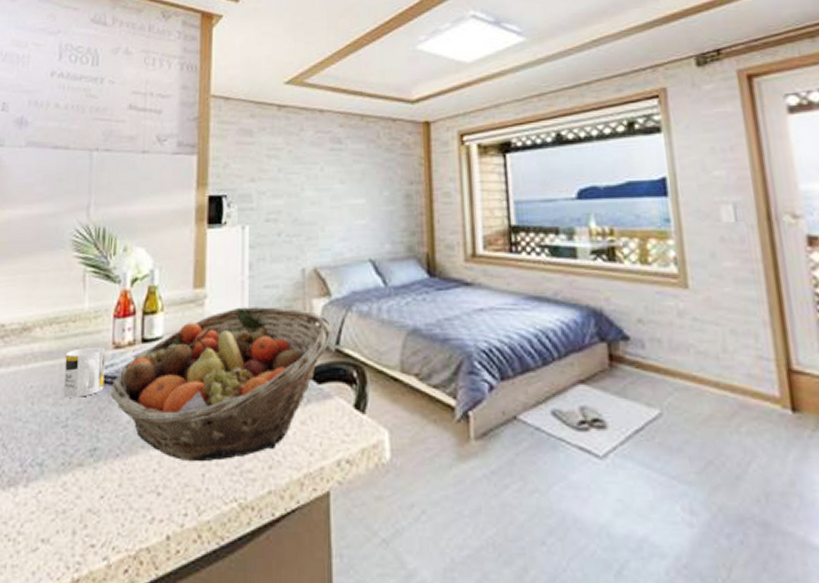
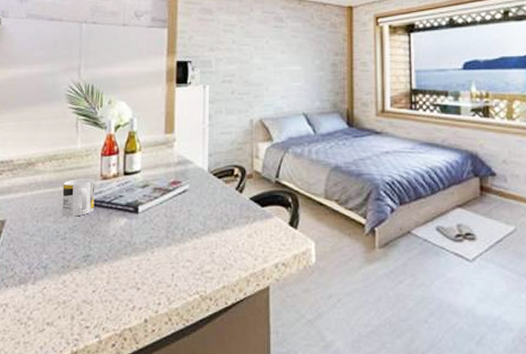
fruit basket: present [111,307,333,462] -> none [100,148,273,265]

